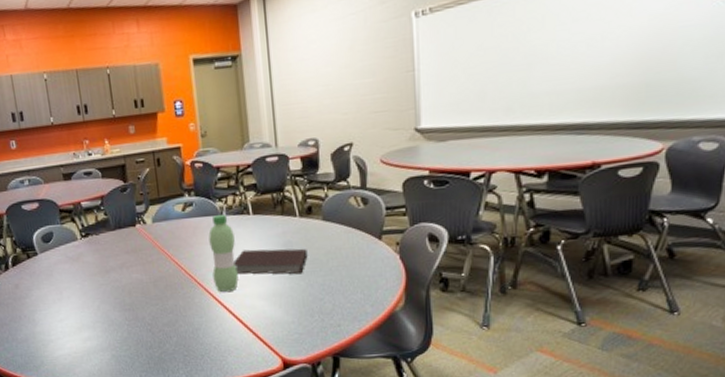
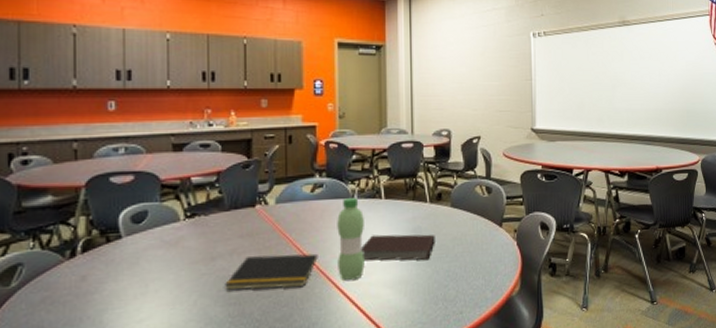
notepad: none [119,267,195,299] -> present [225,253,318,291]

